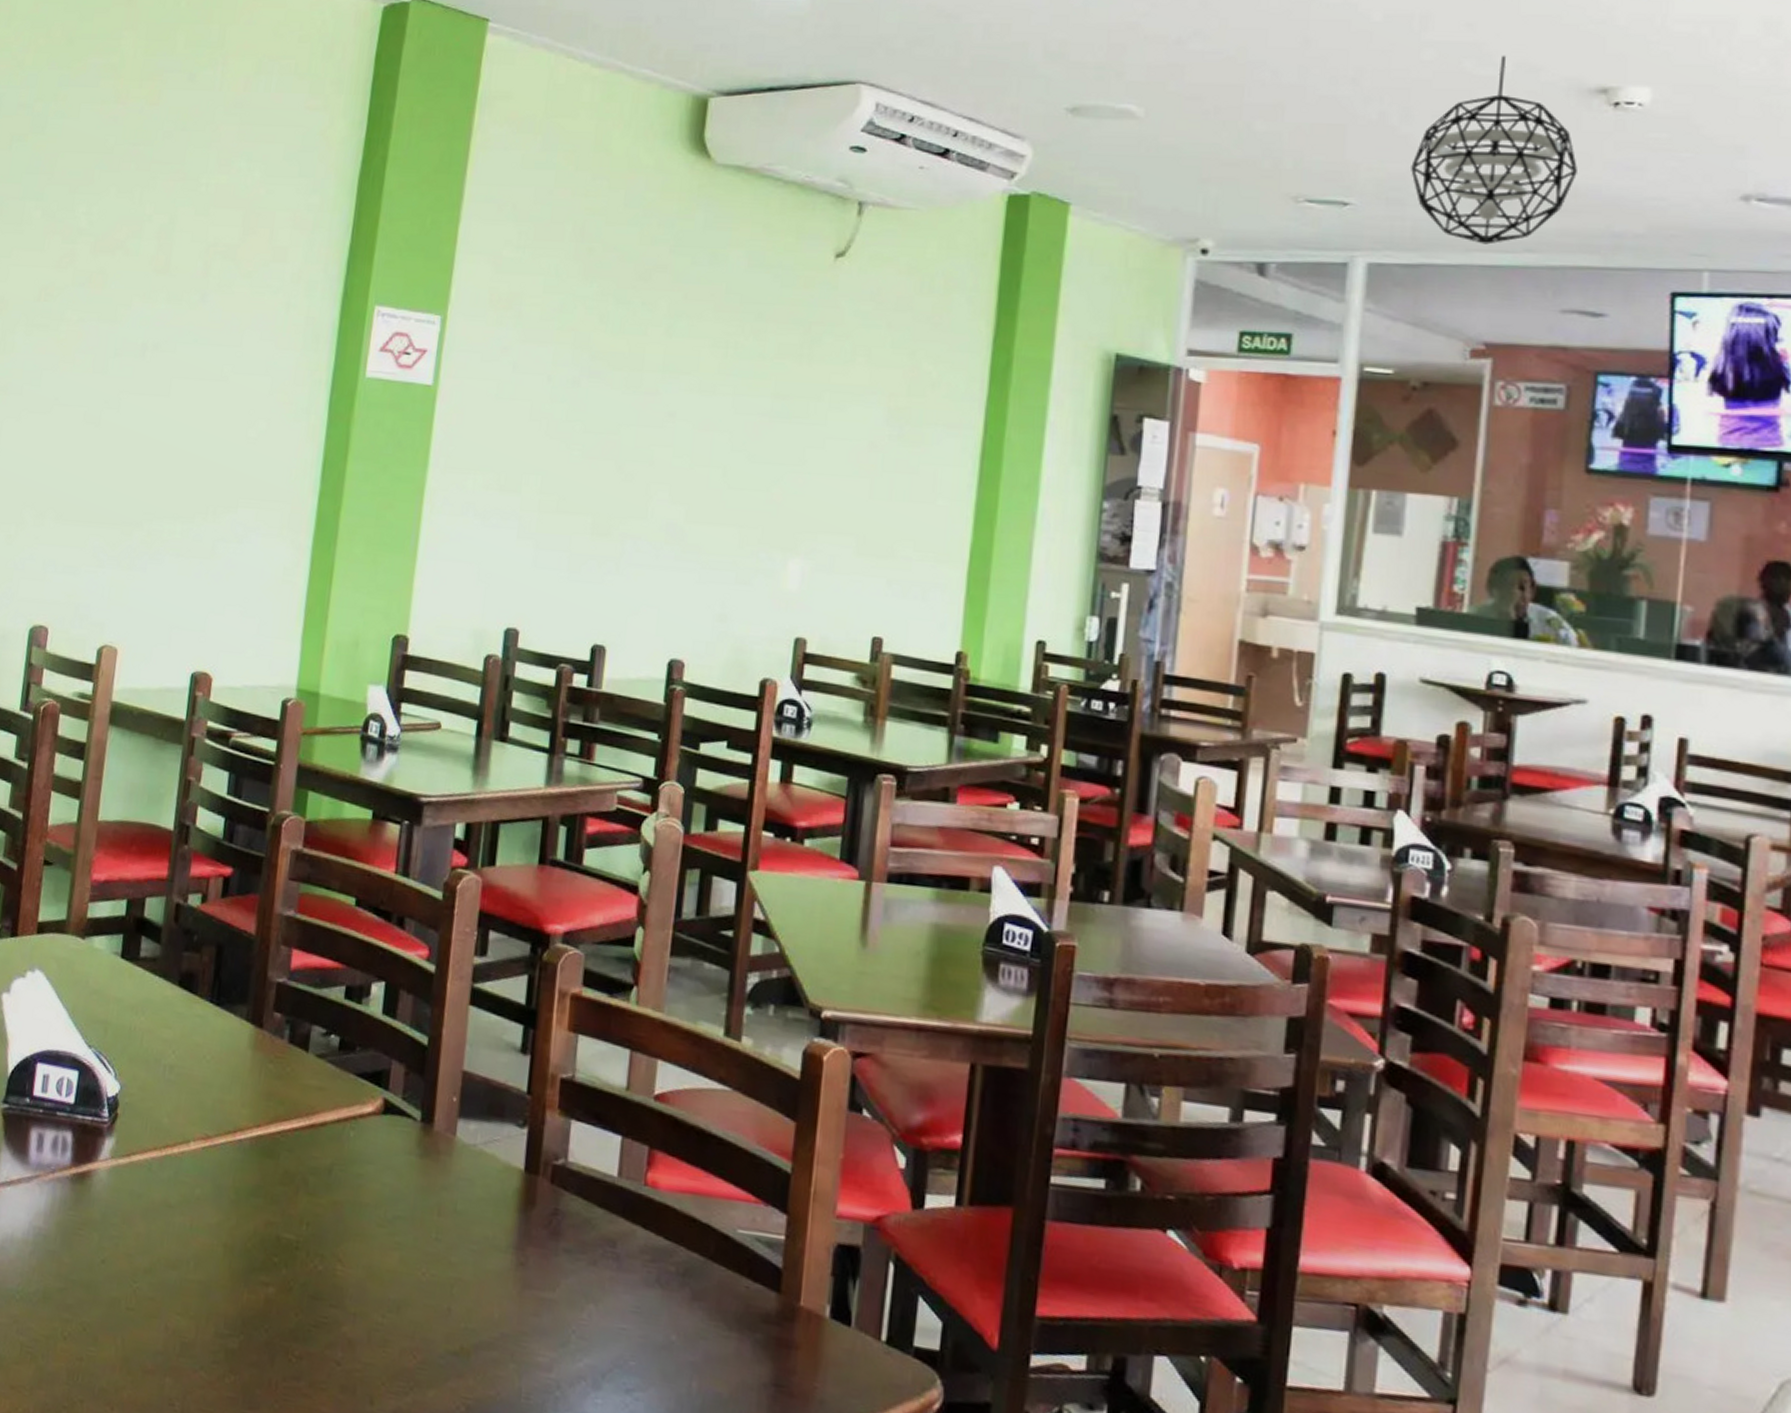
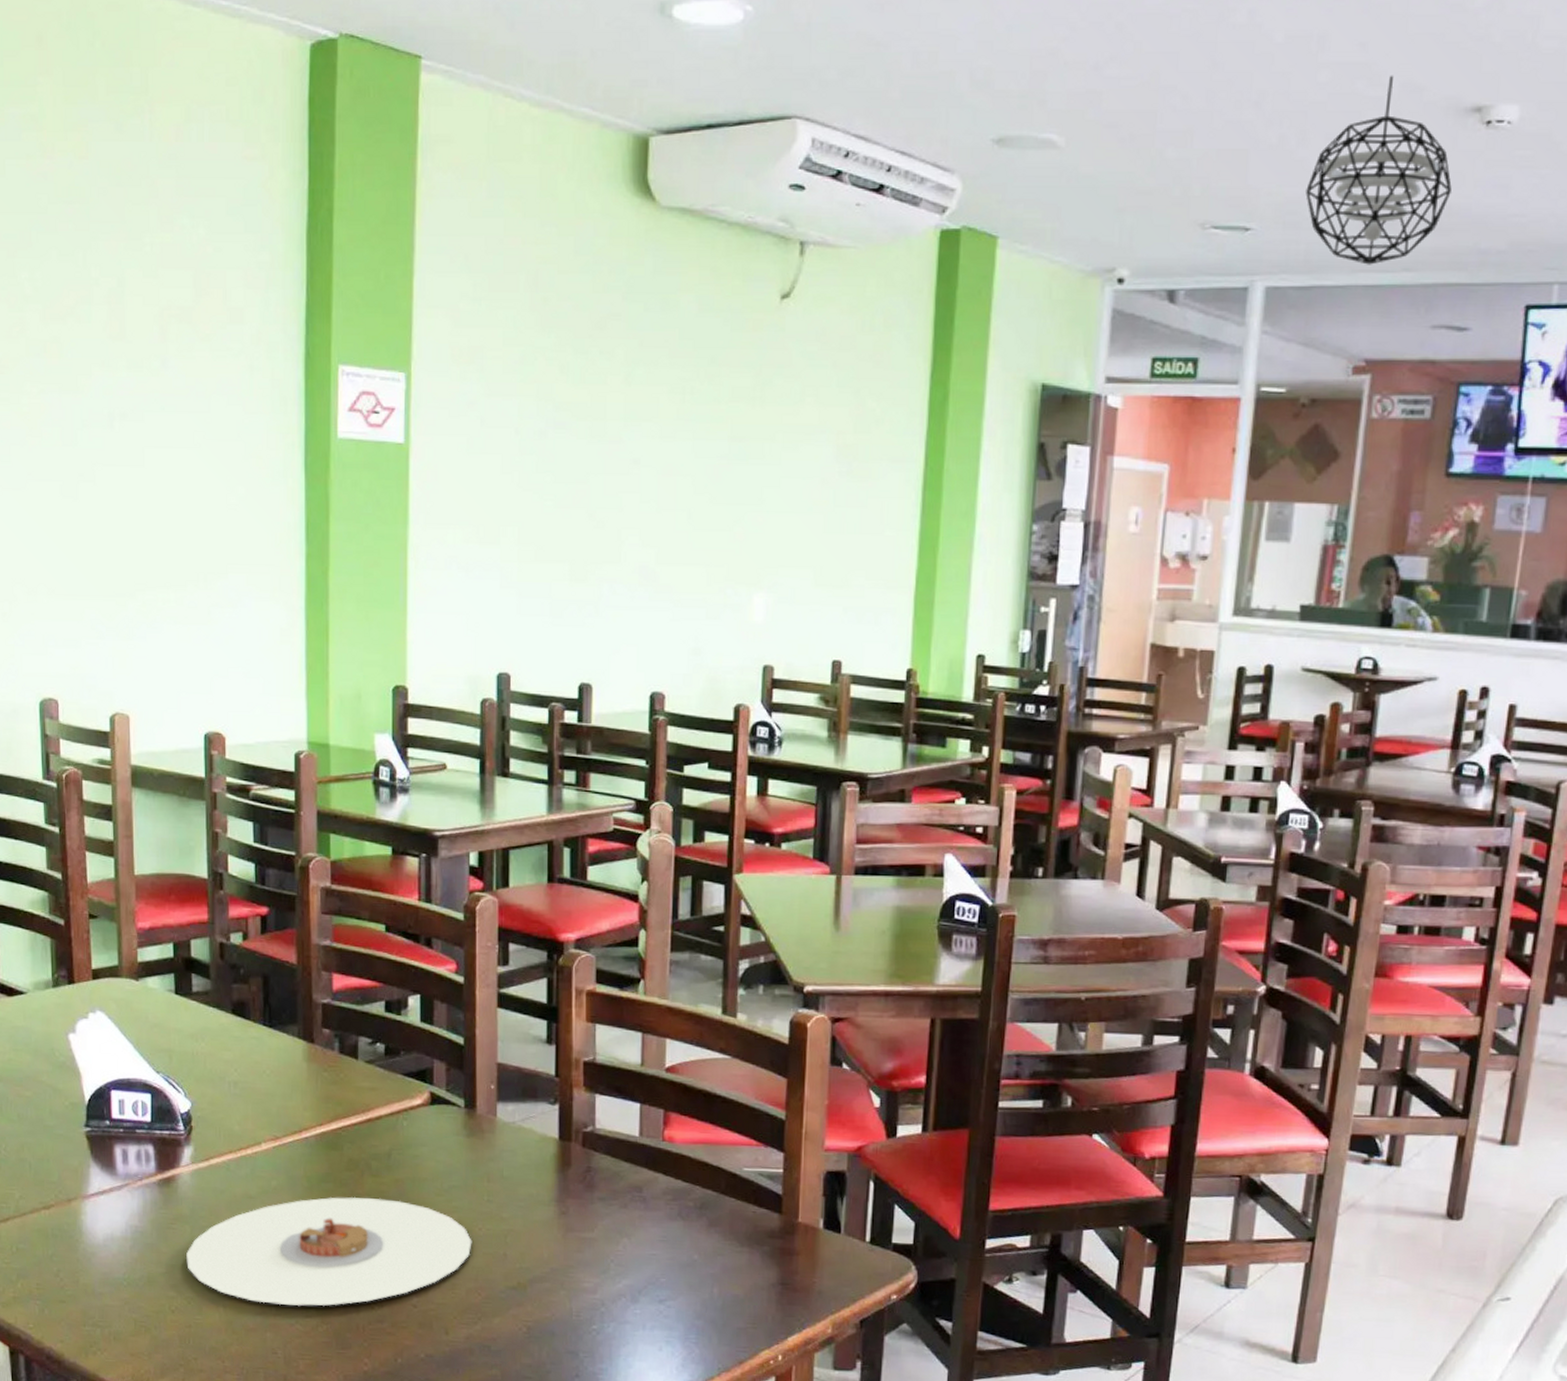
plate: none [88,1215,413,1352] -> present [186,1196,472,1307]

